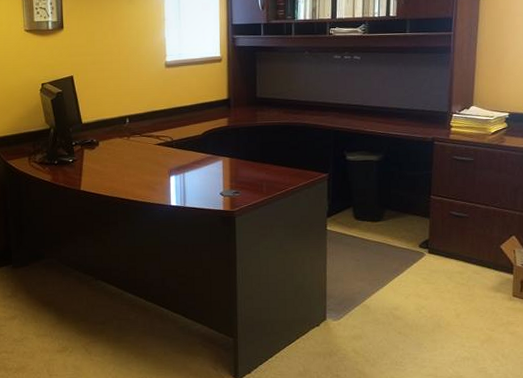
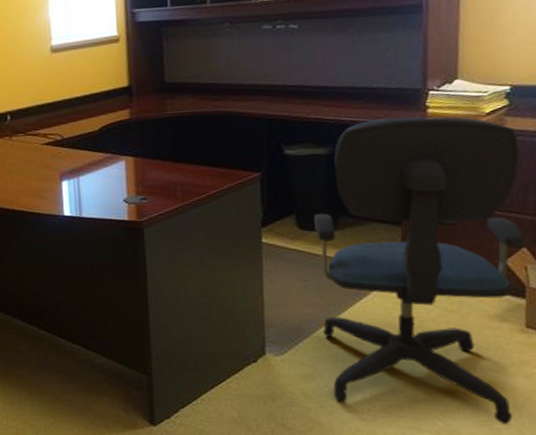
office chair: none [366,133,514,371] -> present [314,117,524,425]

